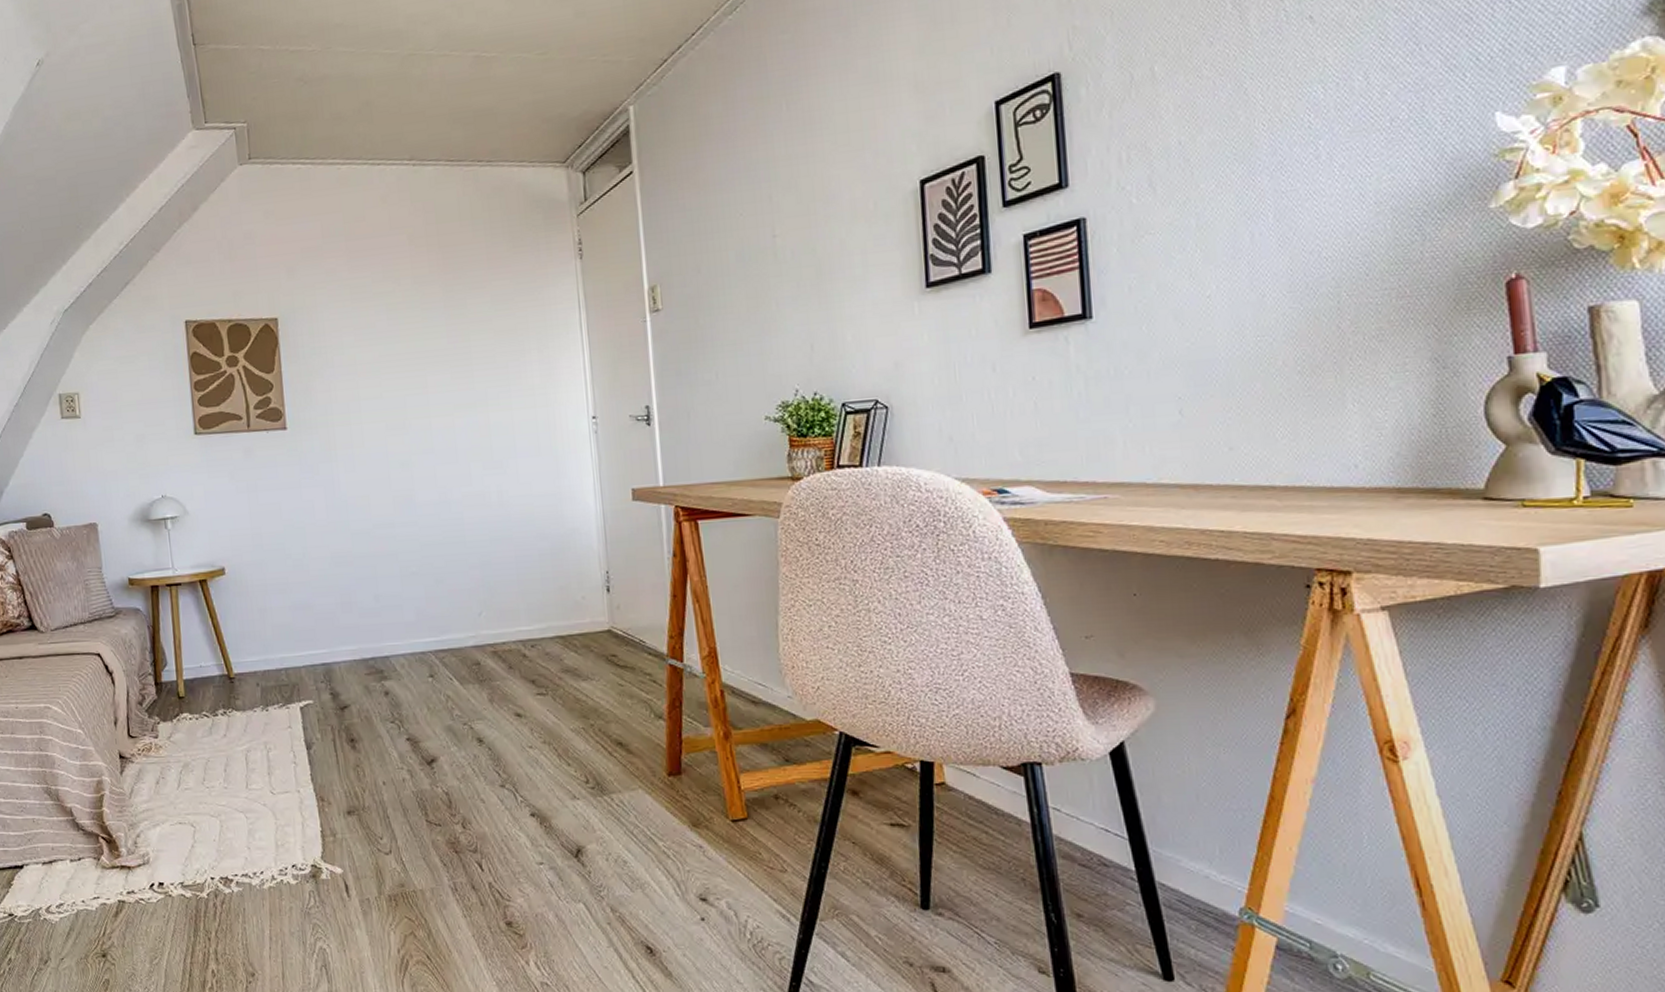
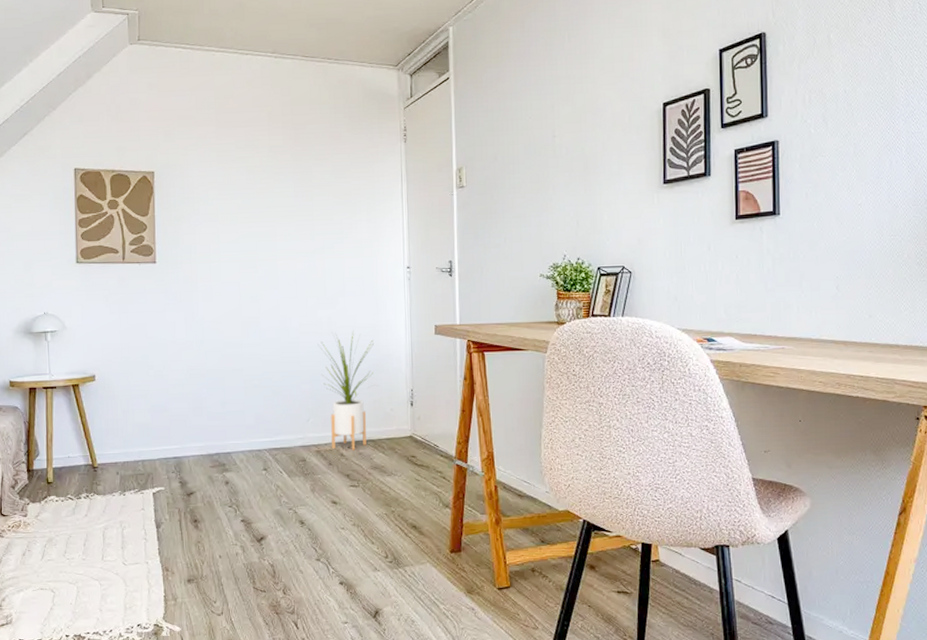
house plant: none [486,500,565,650] -> present [317,330,379,451]

